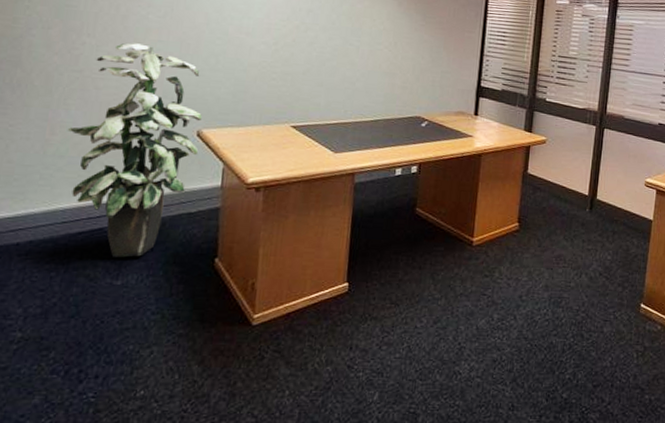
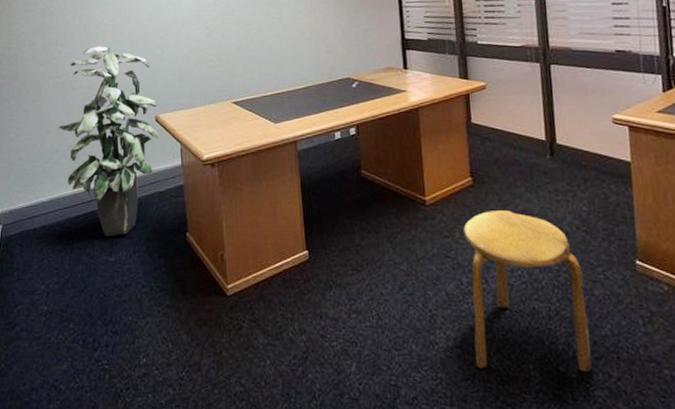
stool: none [492,254,597,397] -> present [463,210,592,371]

